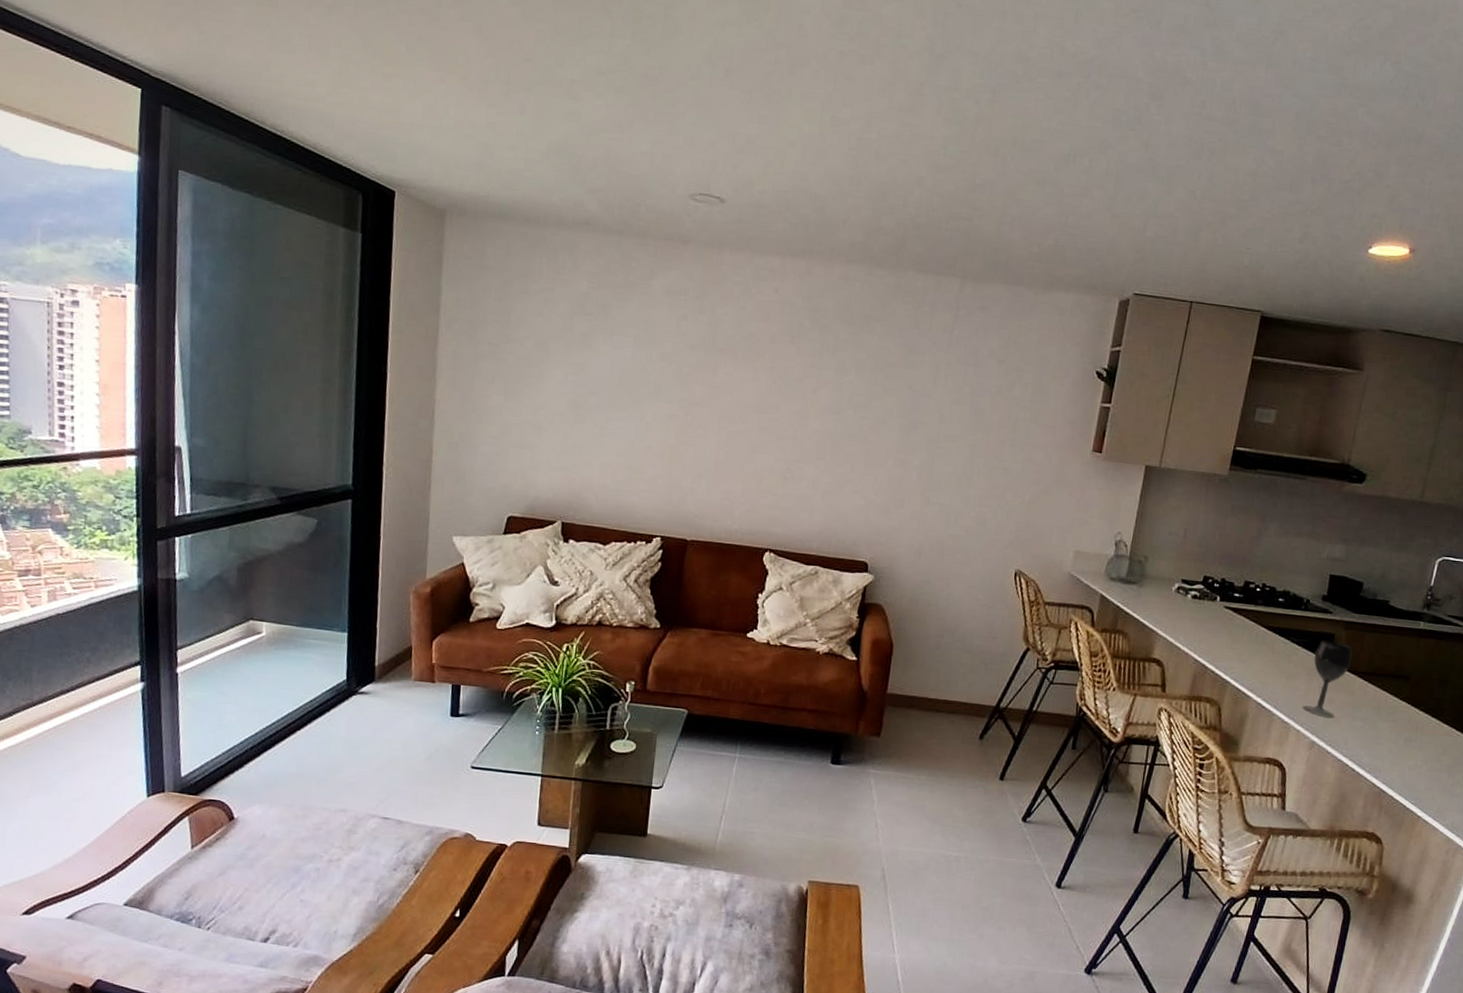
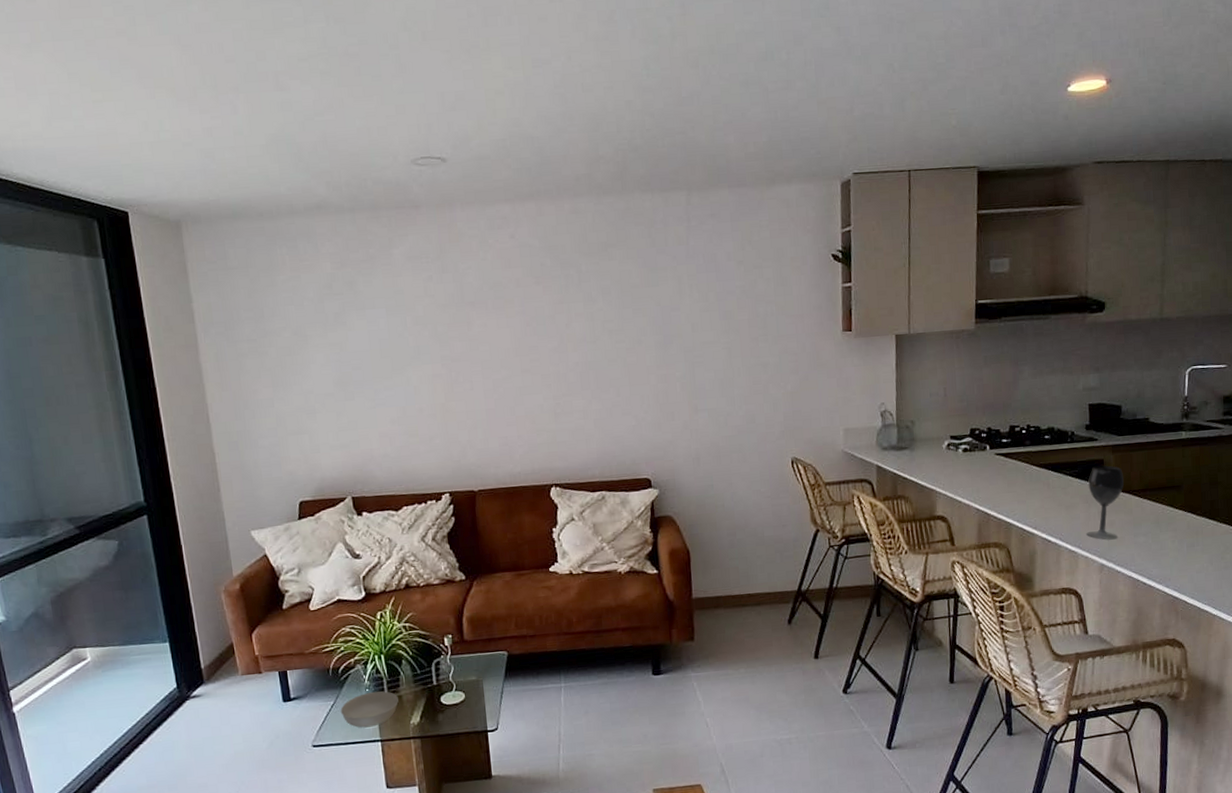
bowl: none [506,723,568,760] -> present [340,691,399,728]

